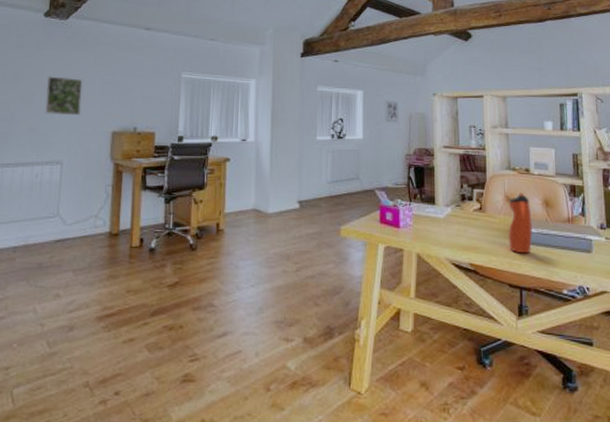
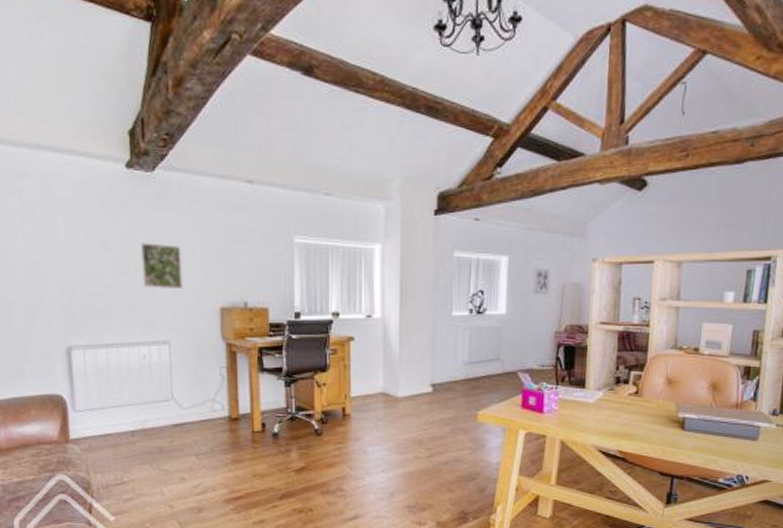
water bottle: present [508,193,534,254] -> none [664,375,695,441]

